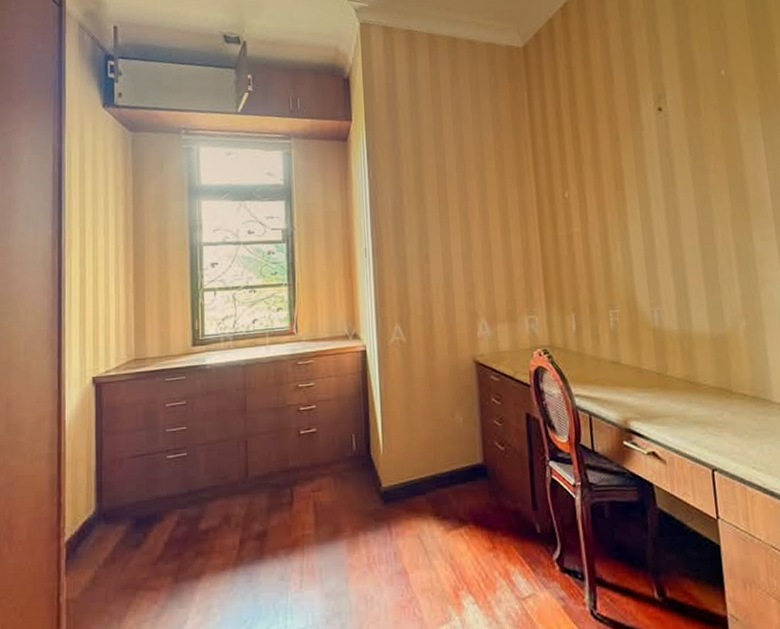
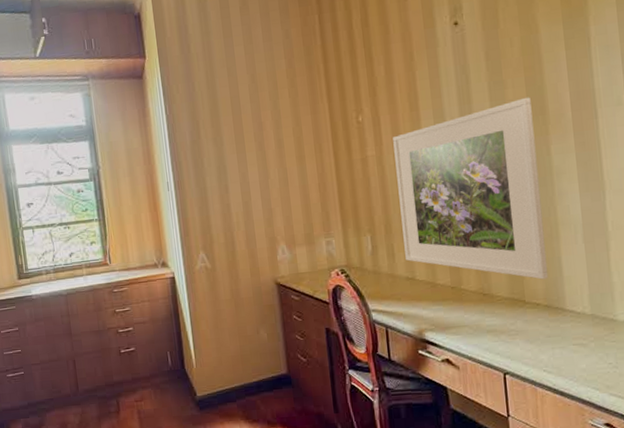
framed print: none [598,183,755,369] -> present [393,97,549,280]

